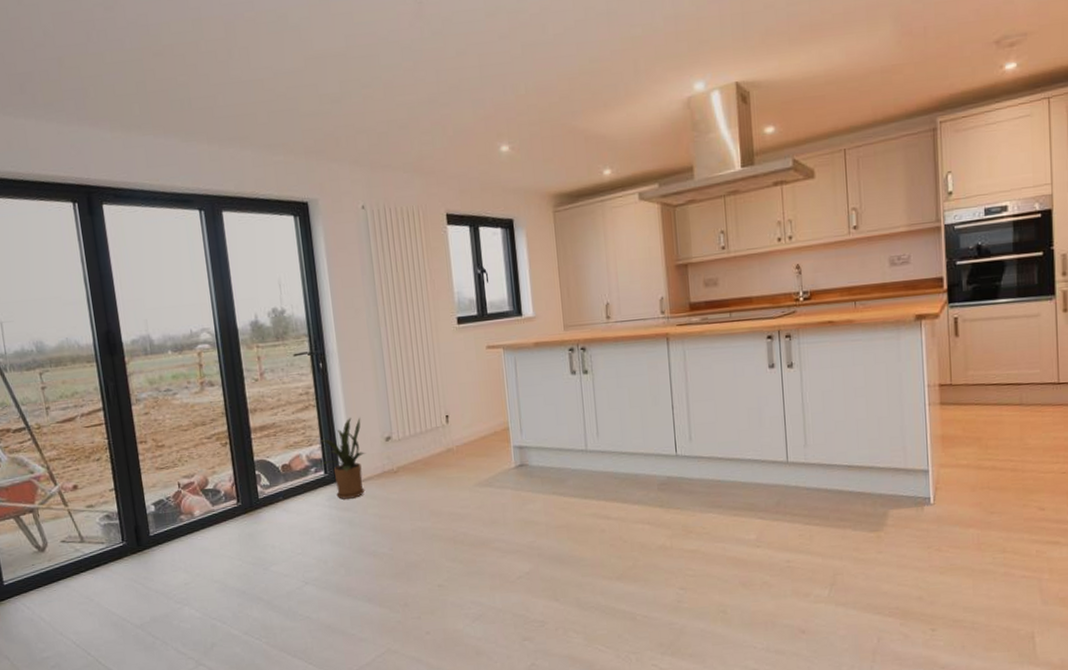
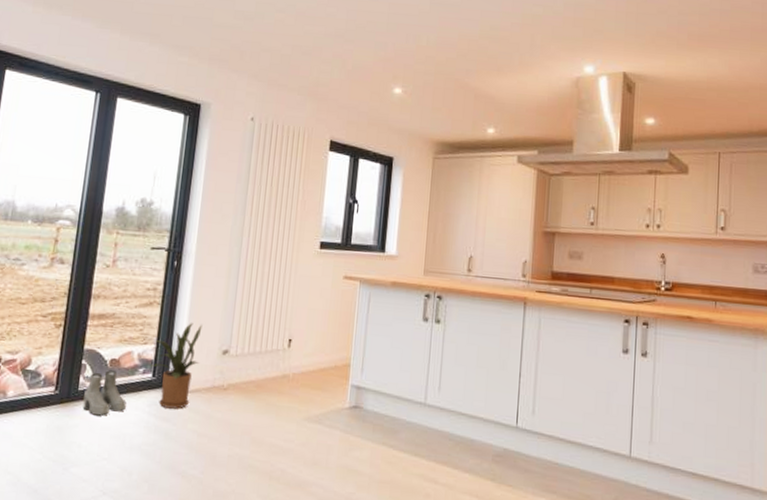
boots: none [265,475,307,518] -> present [82,370,126,416]

